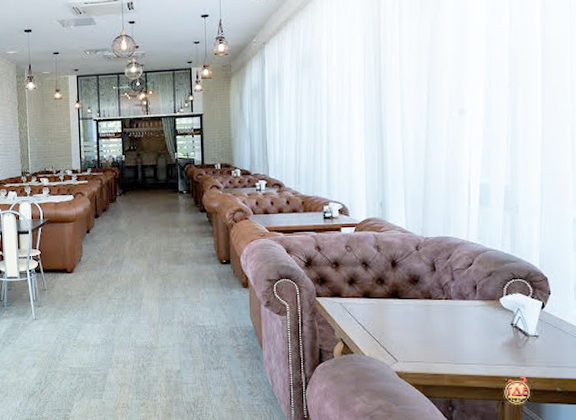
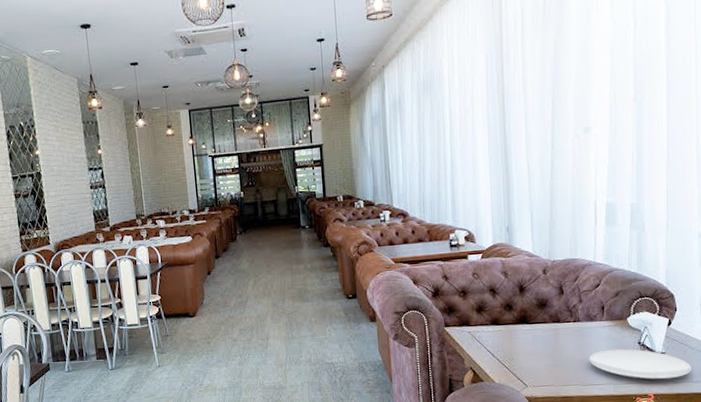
plate: none [460,329,565,363] -> present [589,348,691,380]

